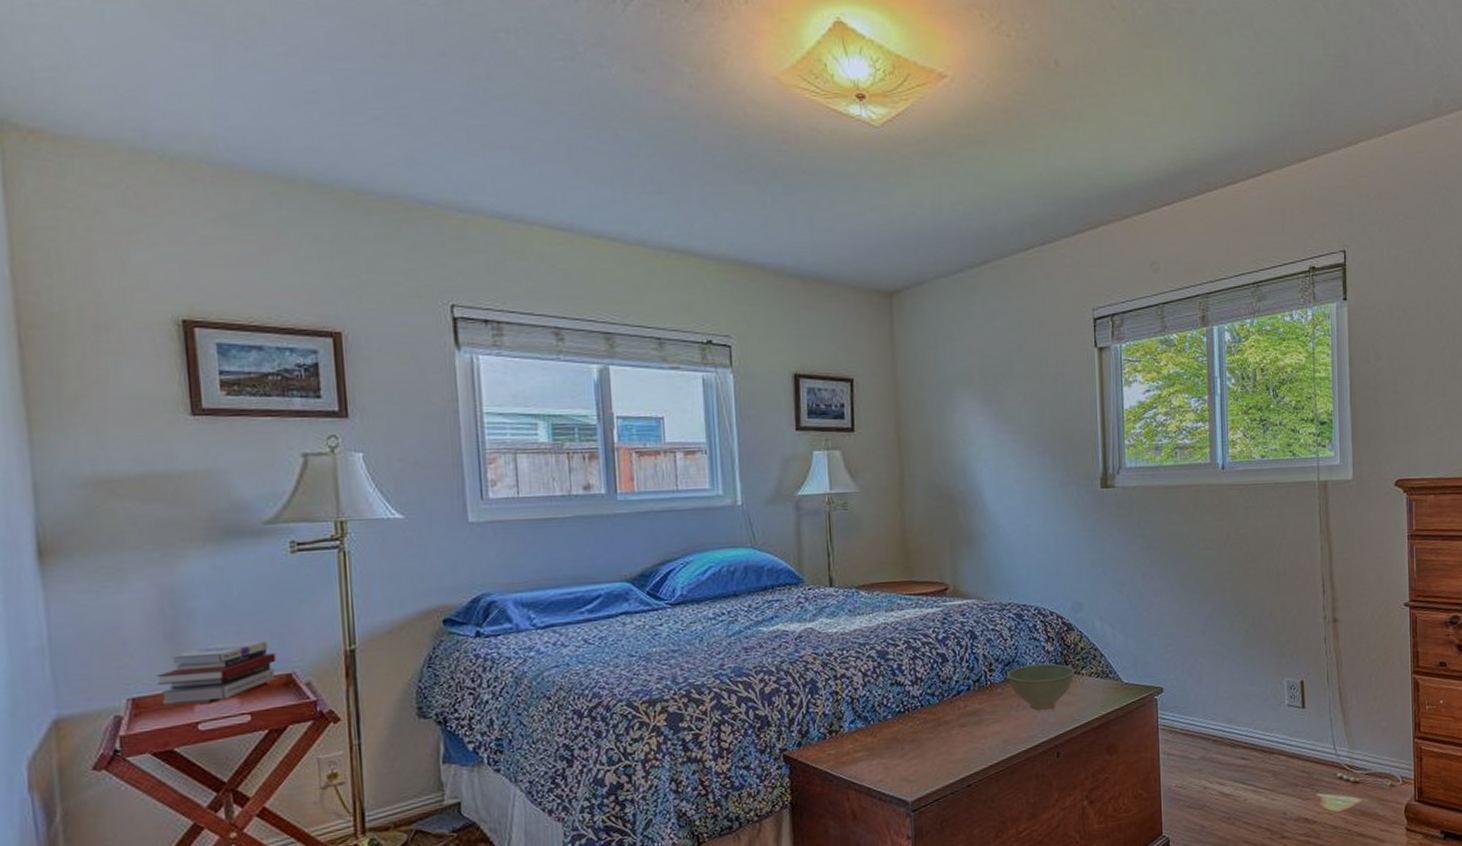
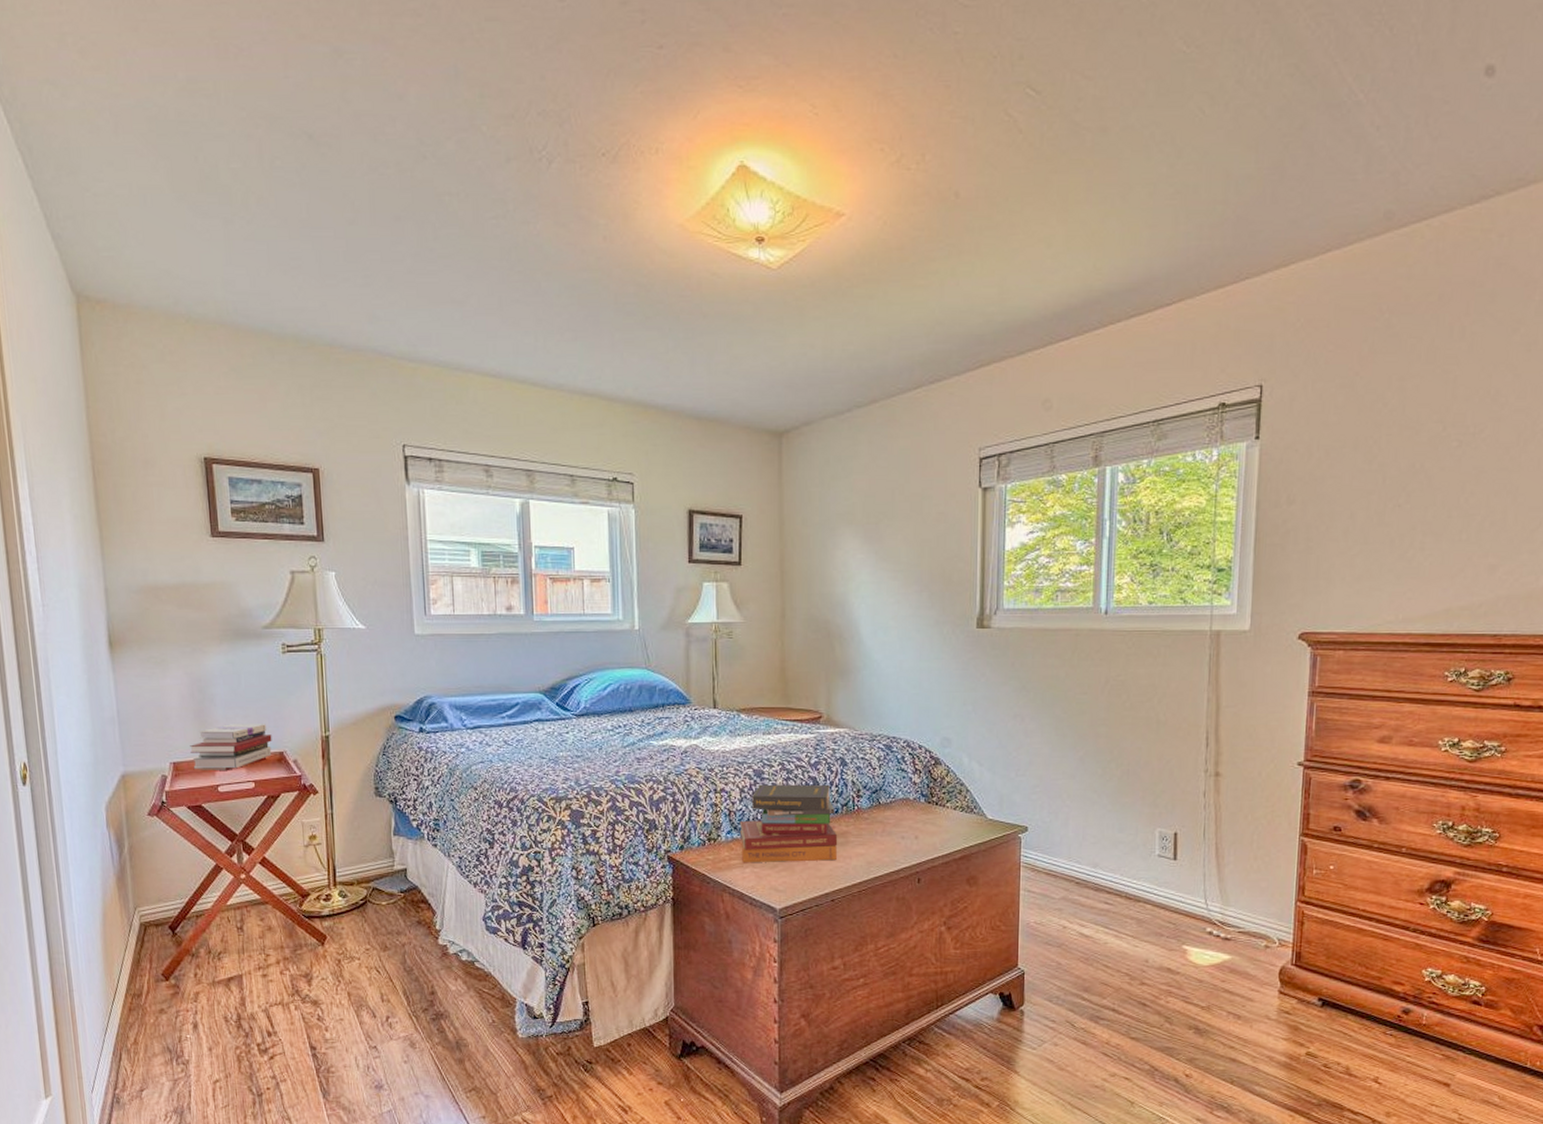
books: none [863,661,972,755] -> present [739,784,838,863]
bowl: present [1007,663,1075,710] -> none [874,793,940,837]

